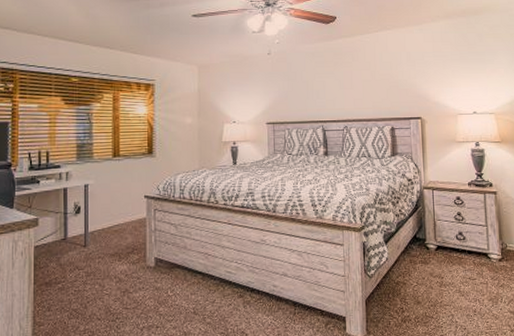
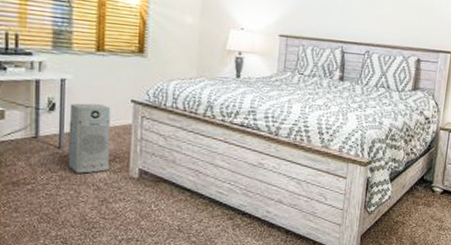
air purifier: none [92,203,128,268] -> present [68,103,111,173]

